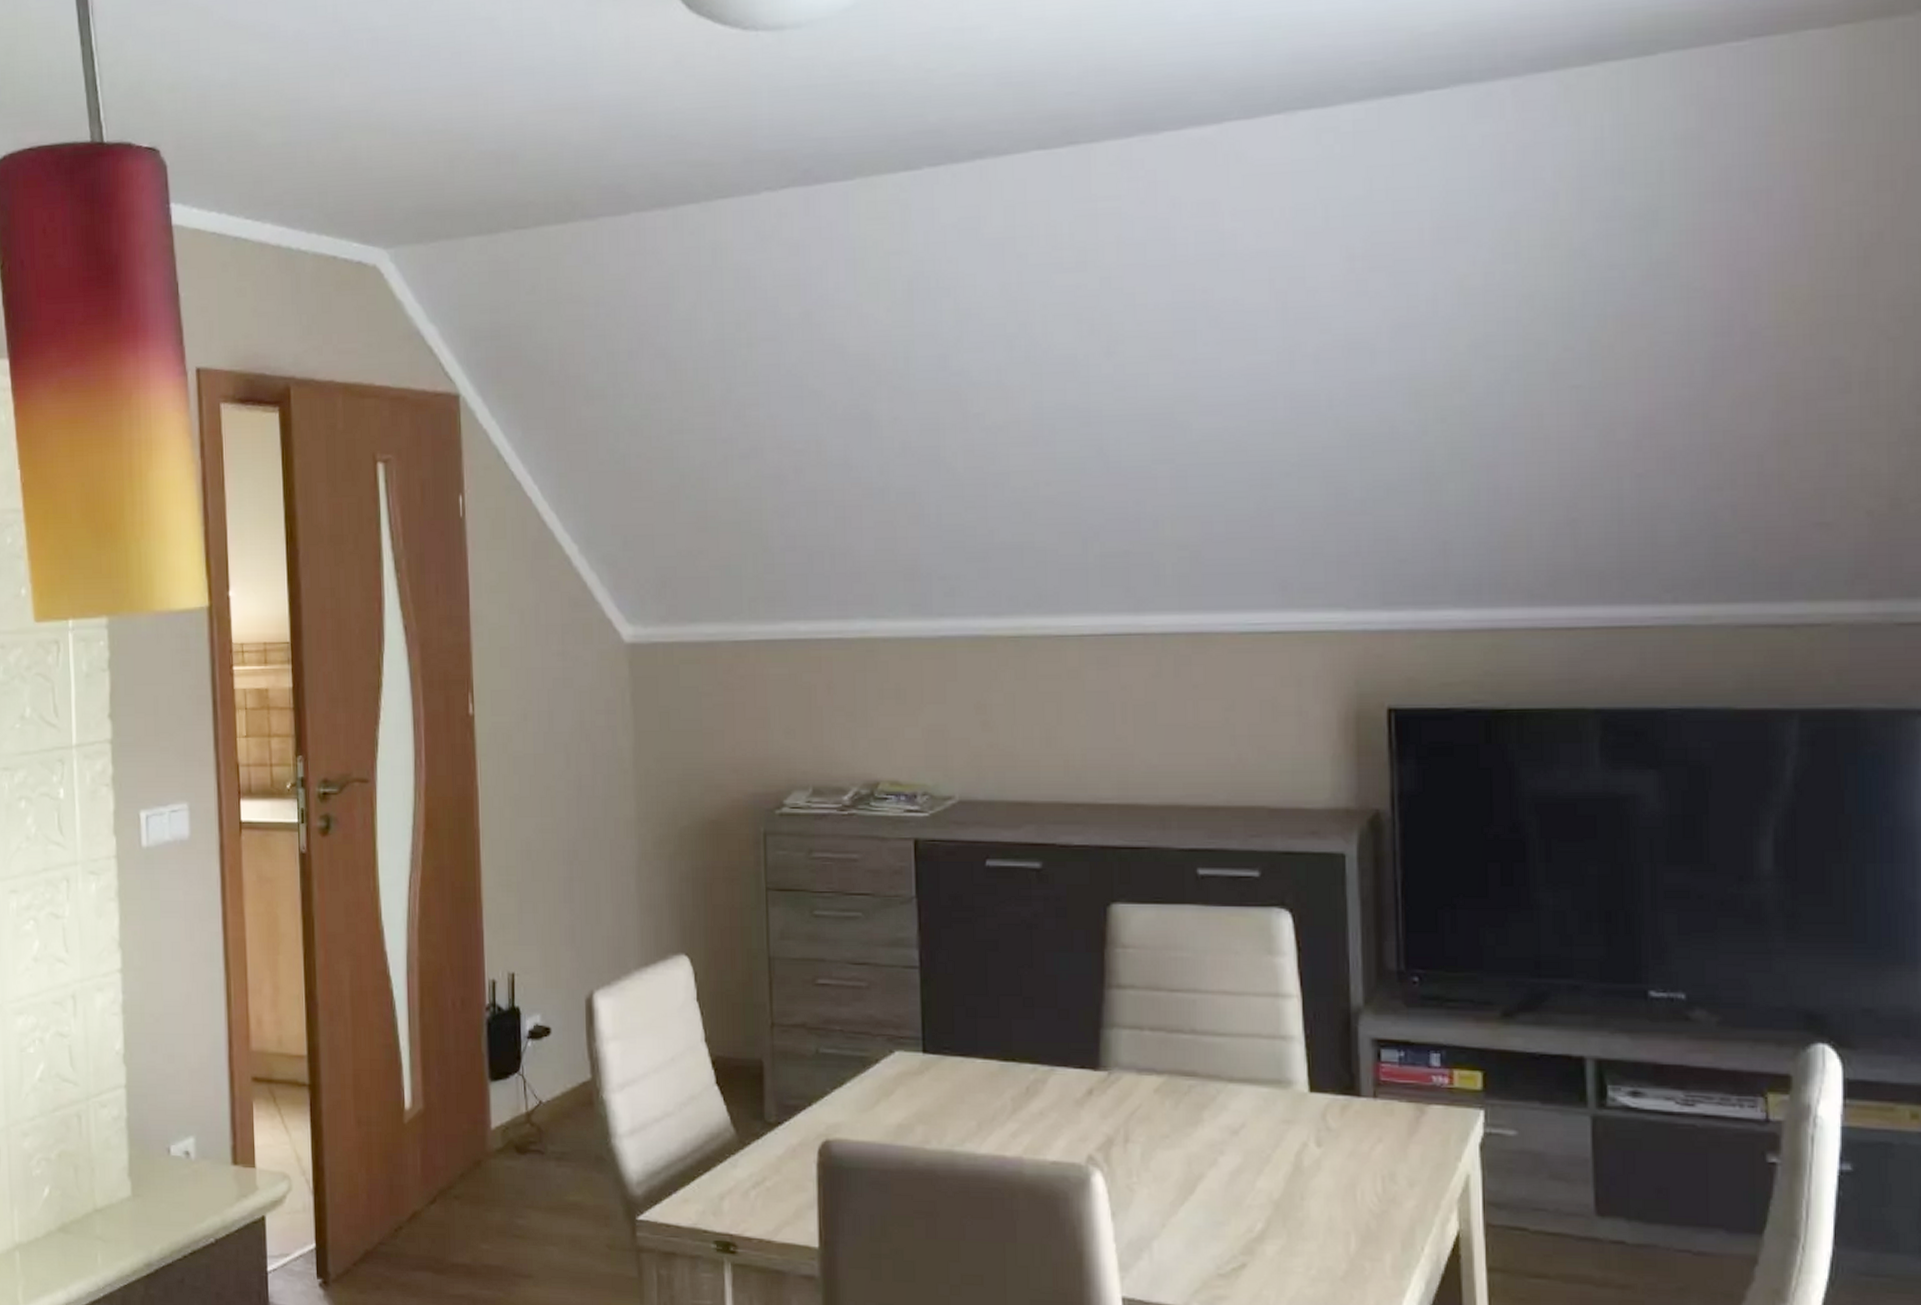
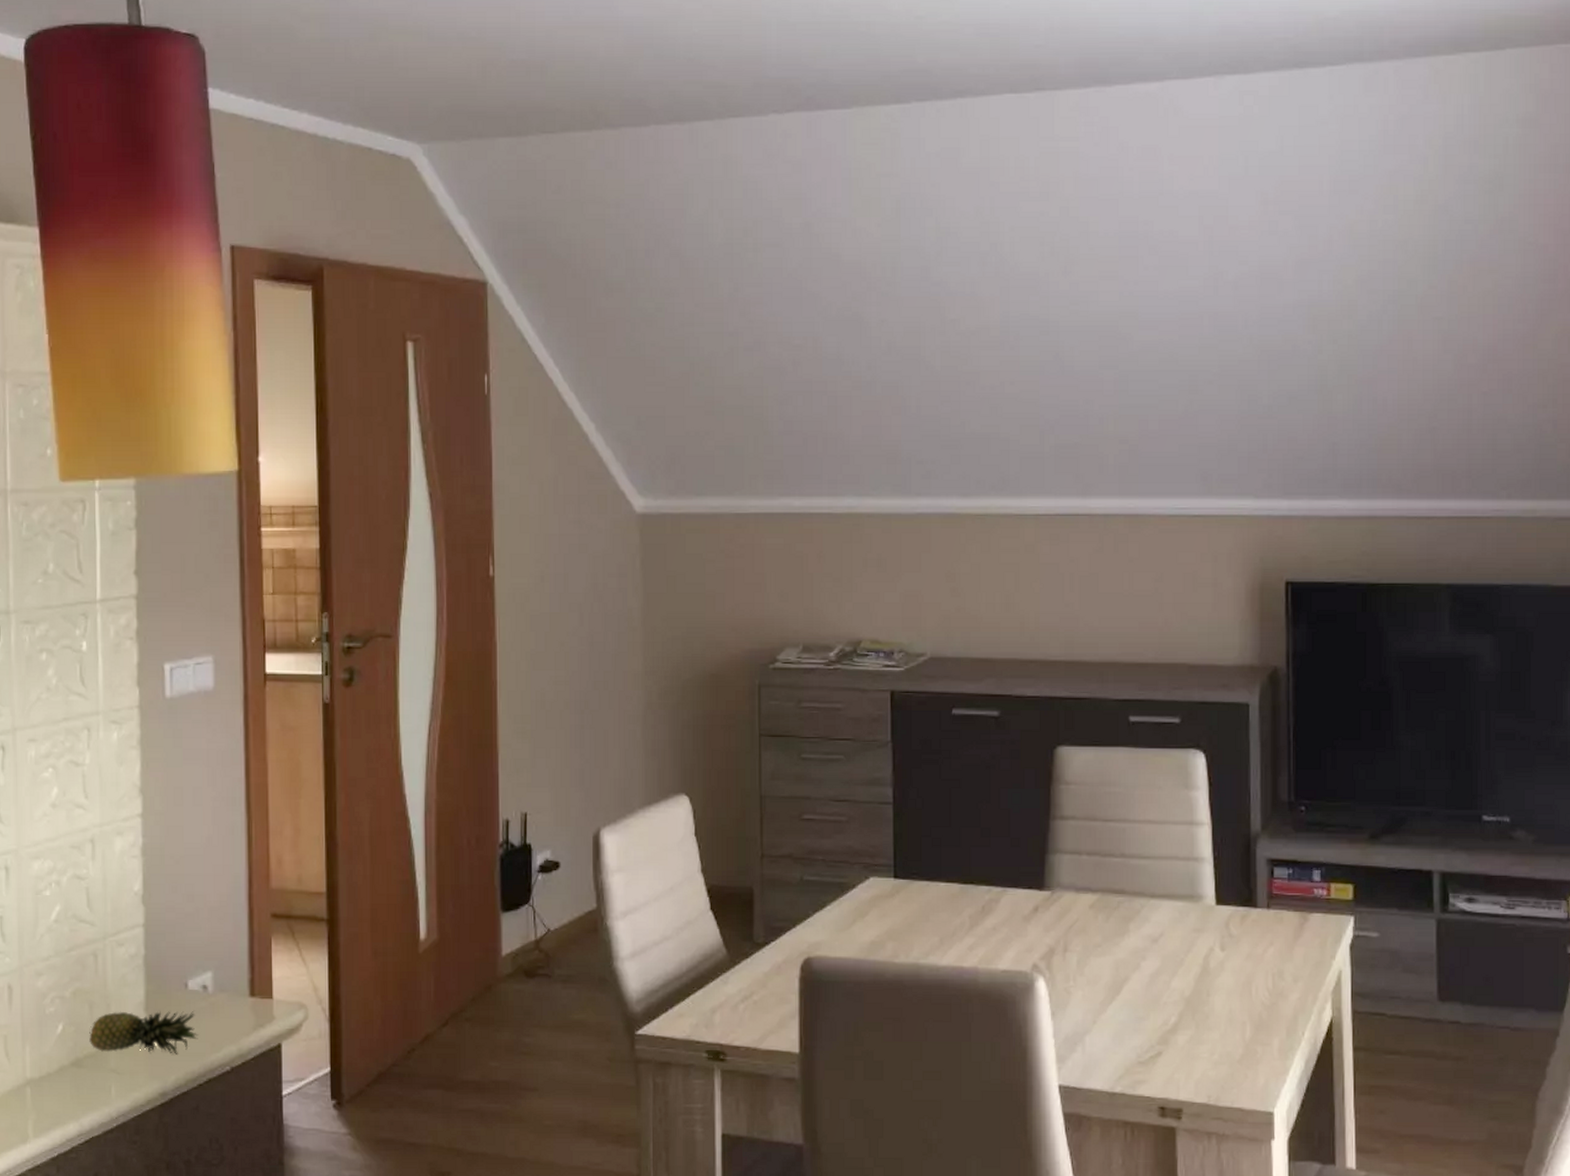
fruit: none [75,1175,182,1223] -> present [89,1010,198,1054]

